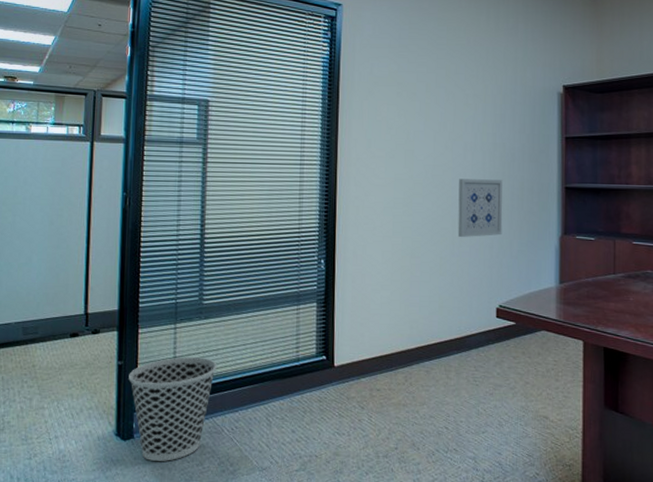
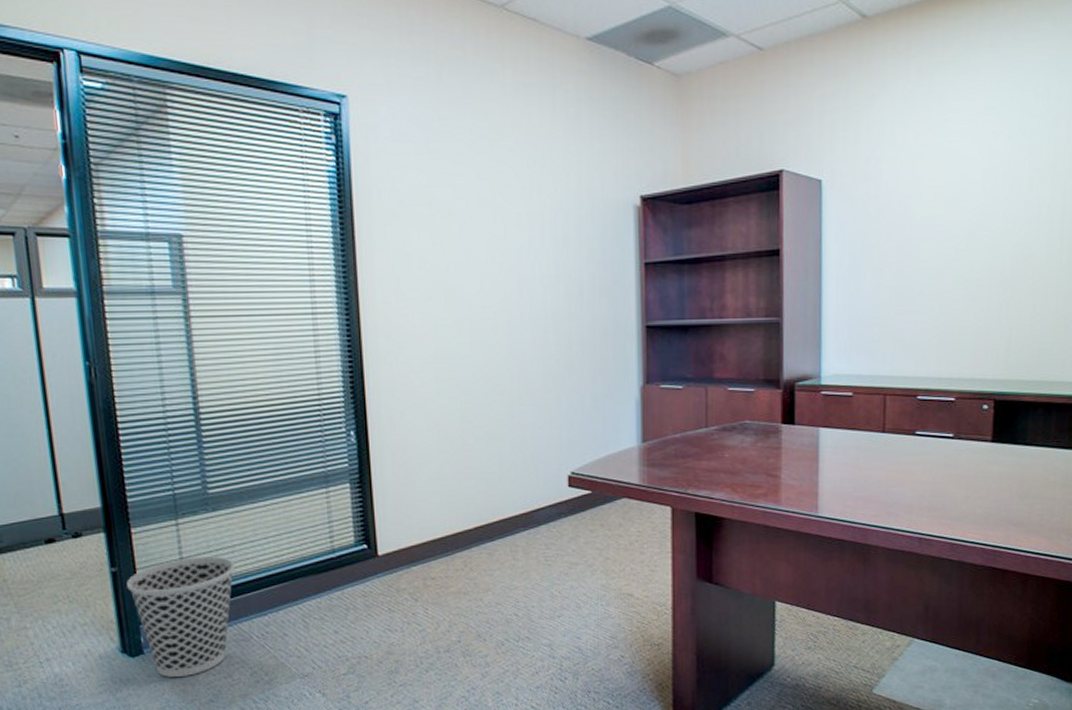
wall art: present [457,179,503,238] -> none [515,321,571,395]

